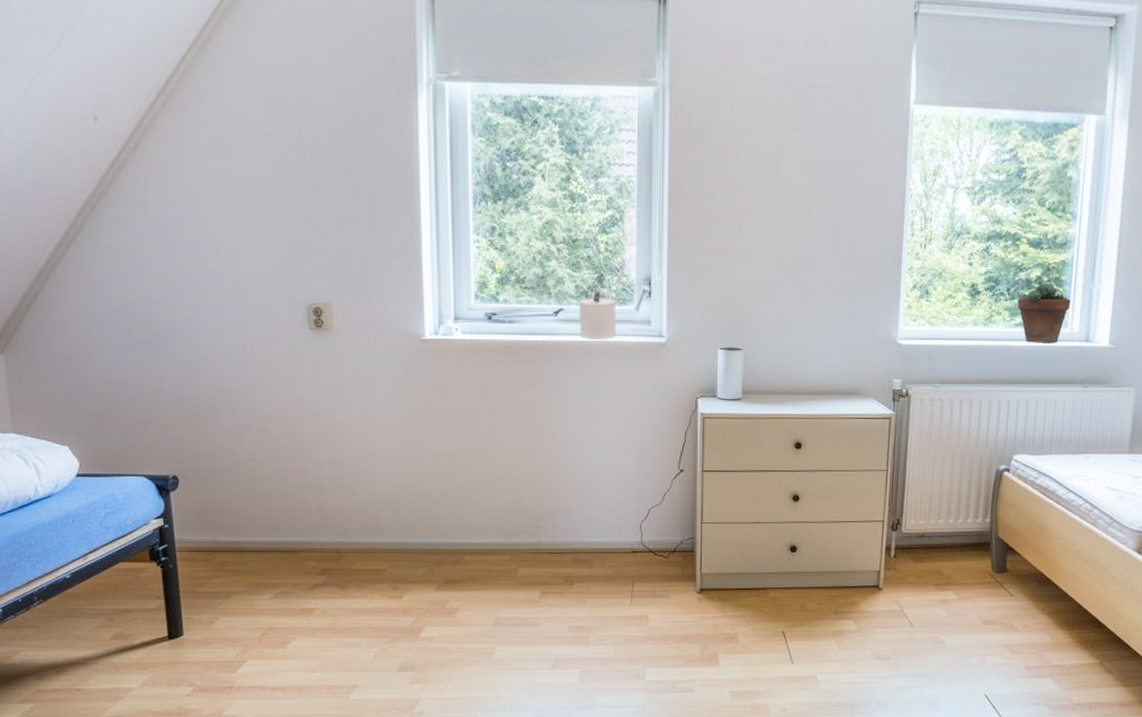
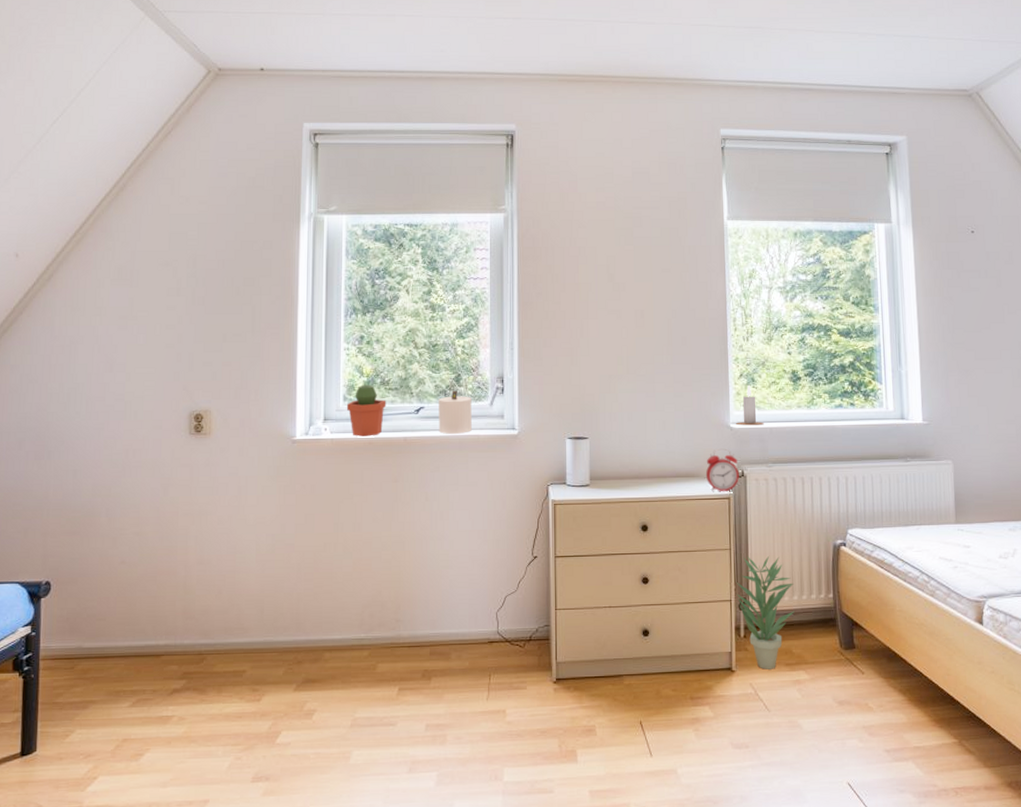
succulent plant: none [478,281,522,340] -> present [346,384,387,438]
alarm clock: none [866,365,903,412] -> present [705,448,739,492]
potted plant: none [889,479,950,589] -> present [736,556,796,670]
candle: none [904,297,935,342] -> present [736,384,764,426]
succulent plant: present [1017,262,1071,345] -> none [835,349,883,423]

